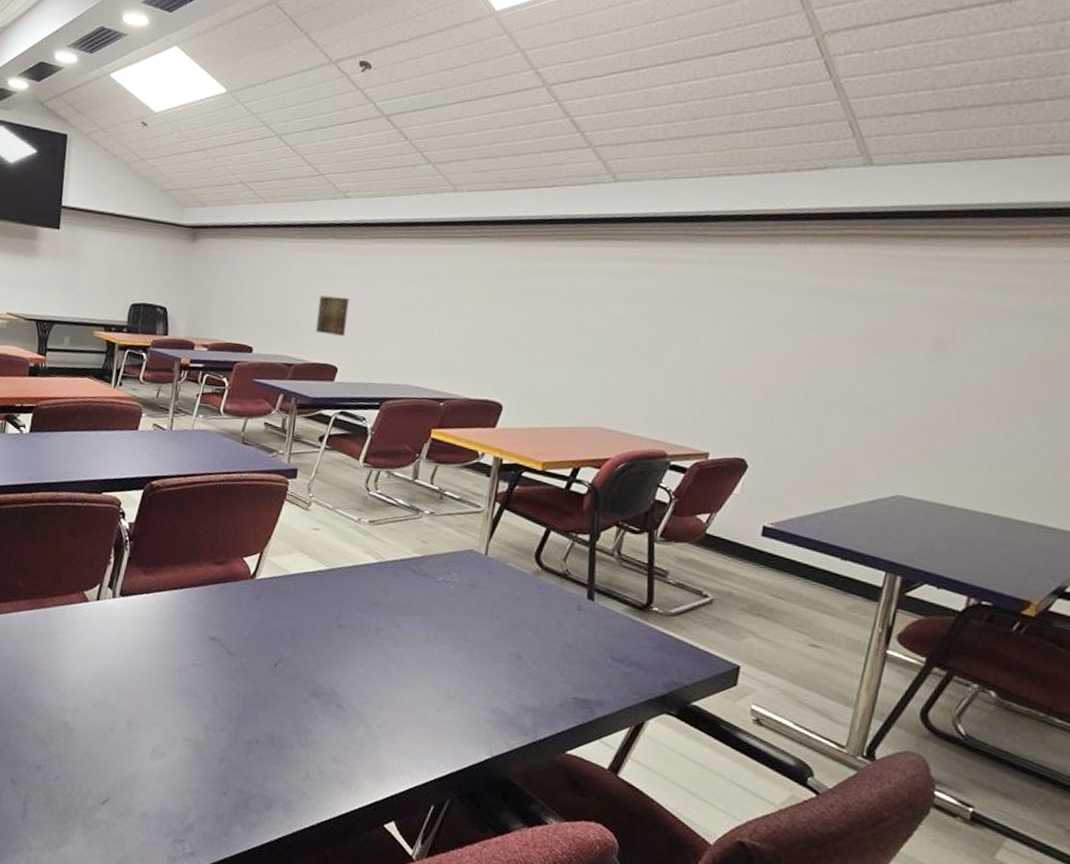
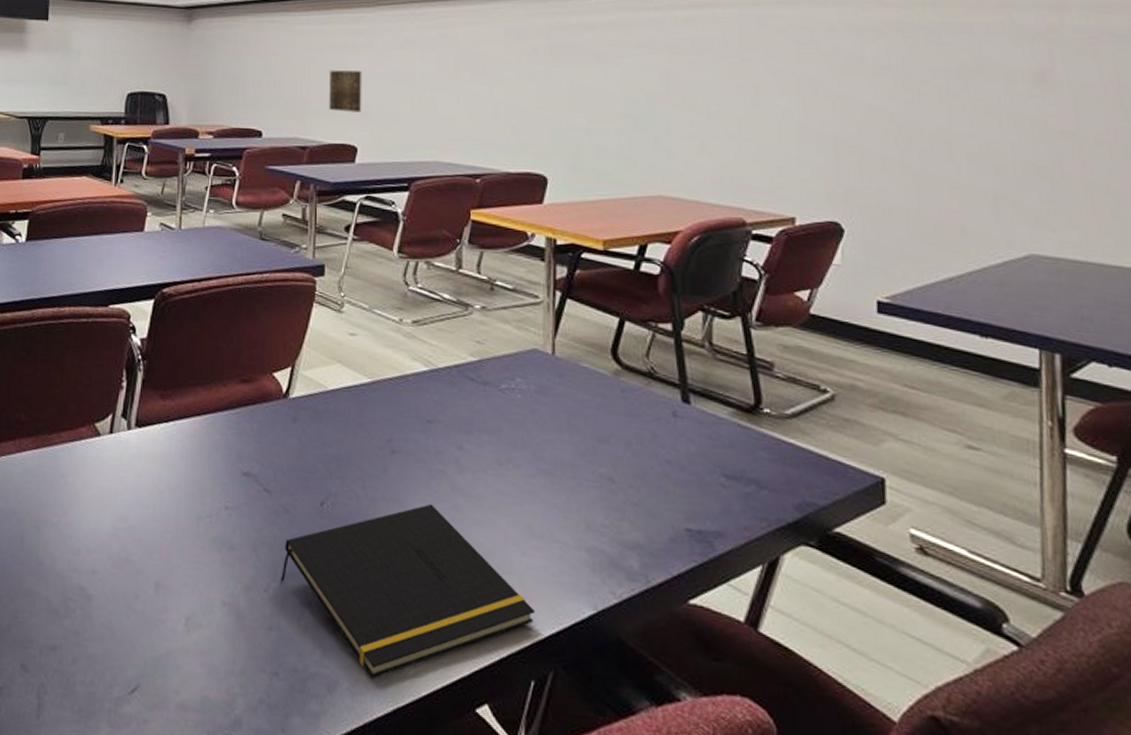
notepad: none [234,669,442,800] -> present [280,503,535,679]

